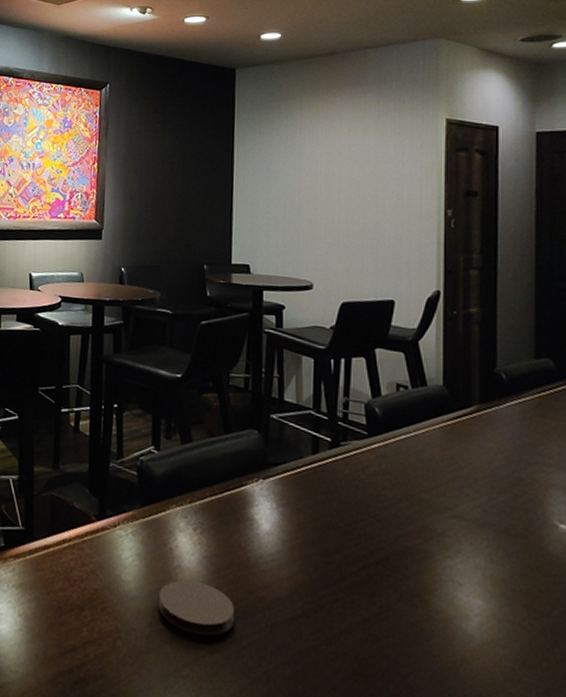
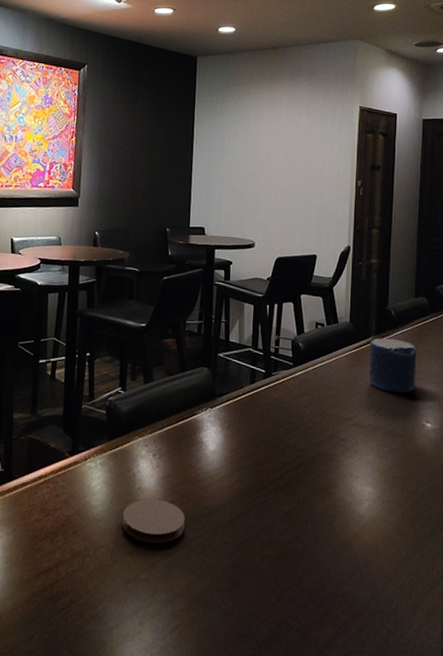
candle: none [472,408,542,482] -> present [368,337,417,393]

